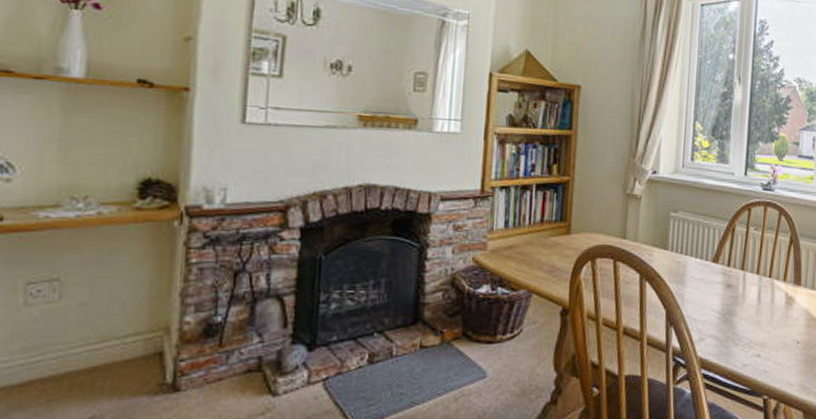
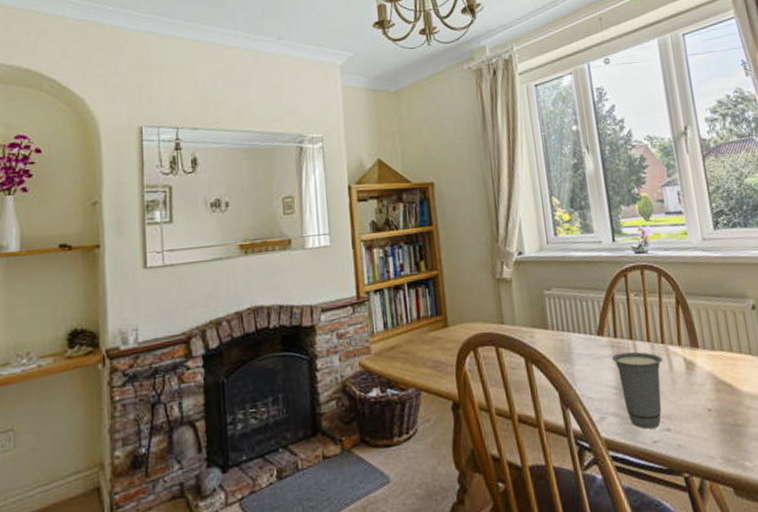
cup: none [722,281,767,353] -> present [612,351,663,429]

